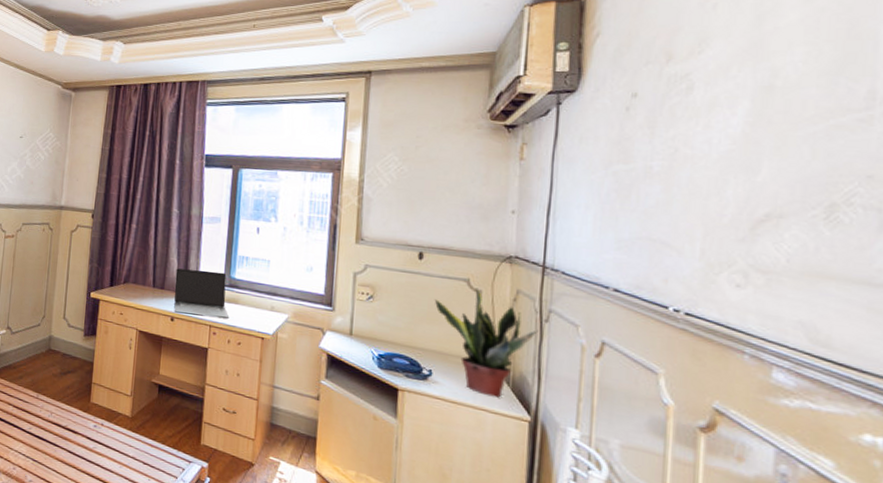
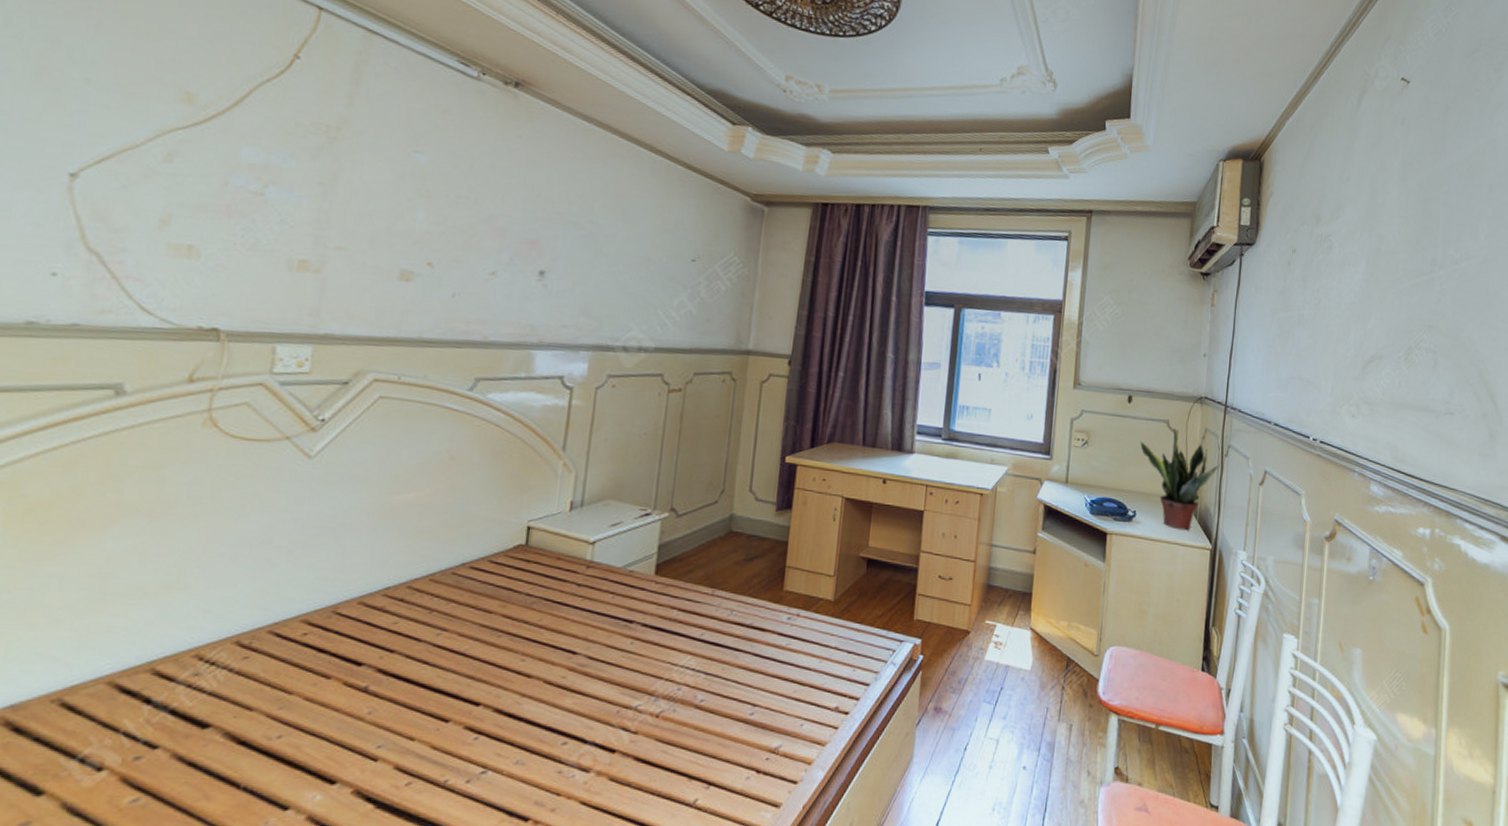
laptop: present [174,268,229,318] -> none [886,422,947,476]

